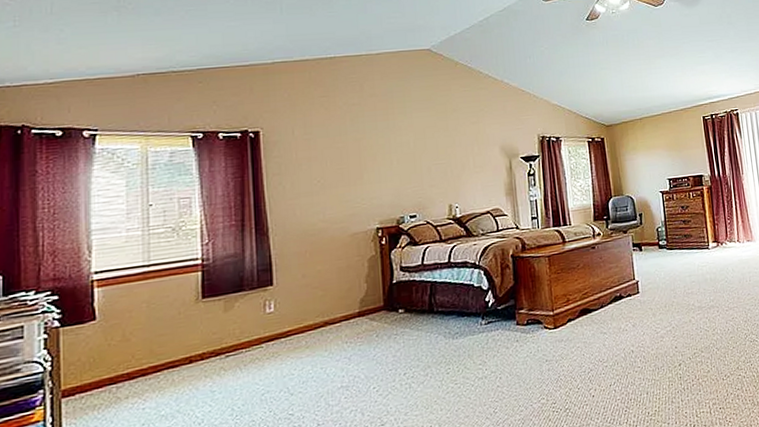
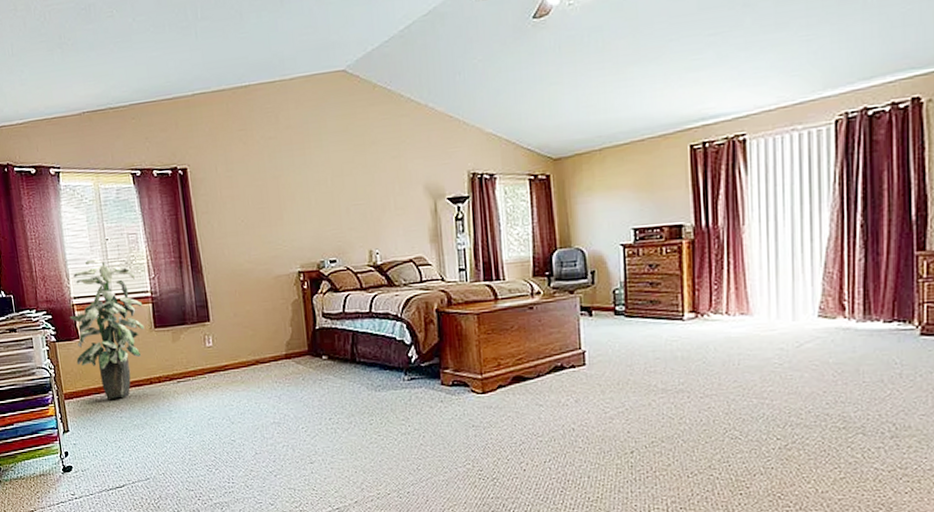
indoor plant: none [86,226,190,389] -> present [70,258,145,399]

